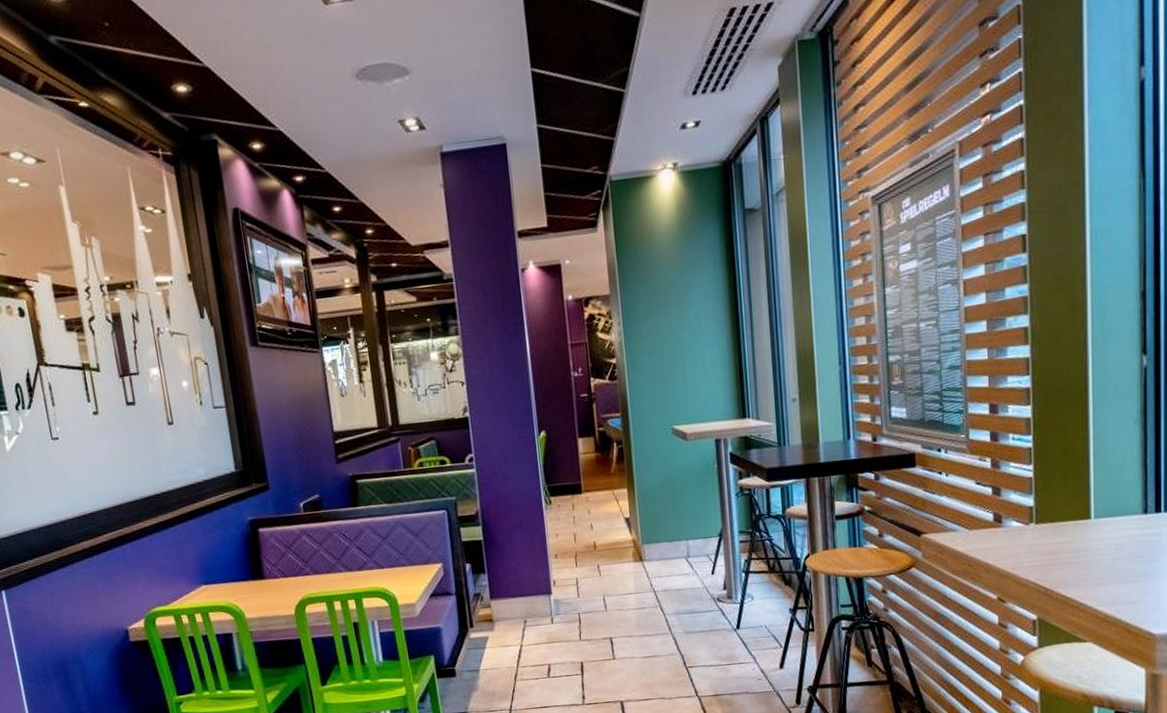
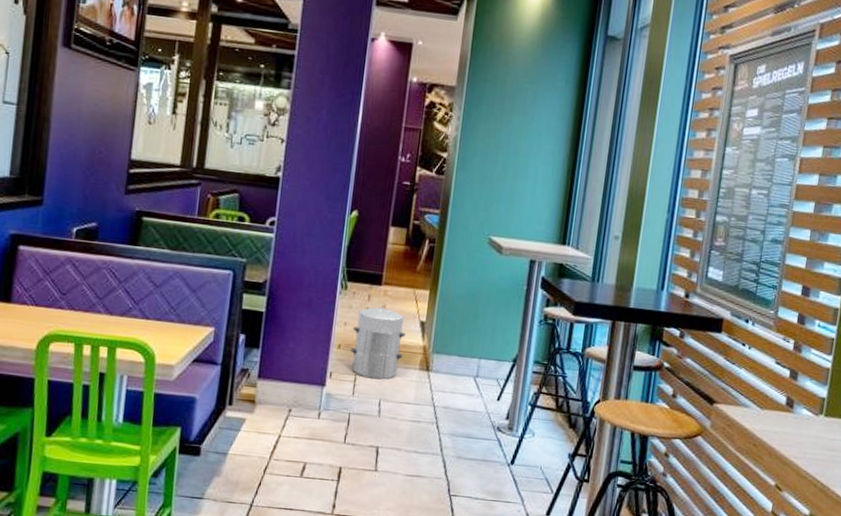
waste bin: none [564,512,616,579] -> present [350,306,406,380]

